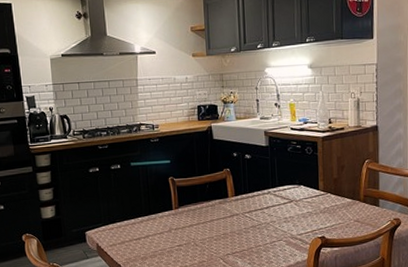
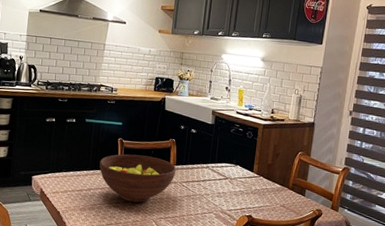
fruit bowl: none [153,191,236,243] -> present [99,154,177,203]

